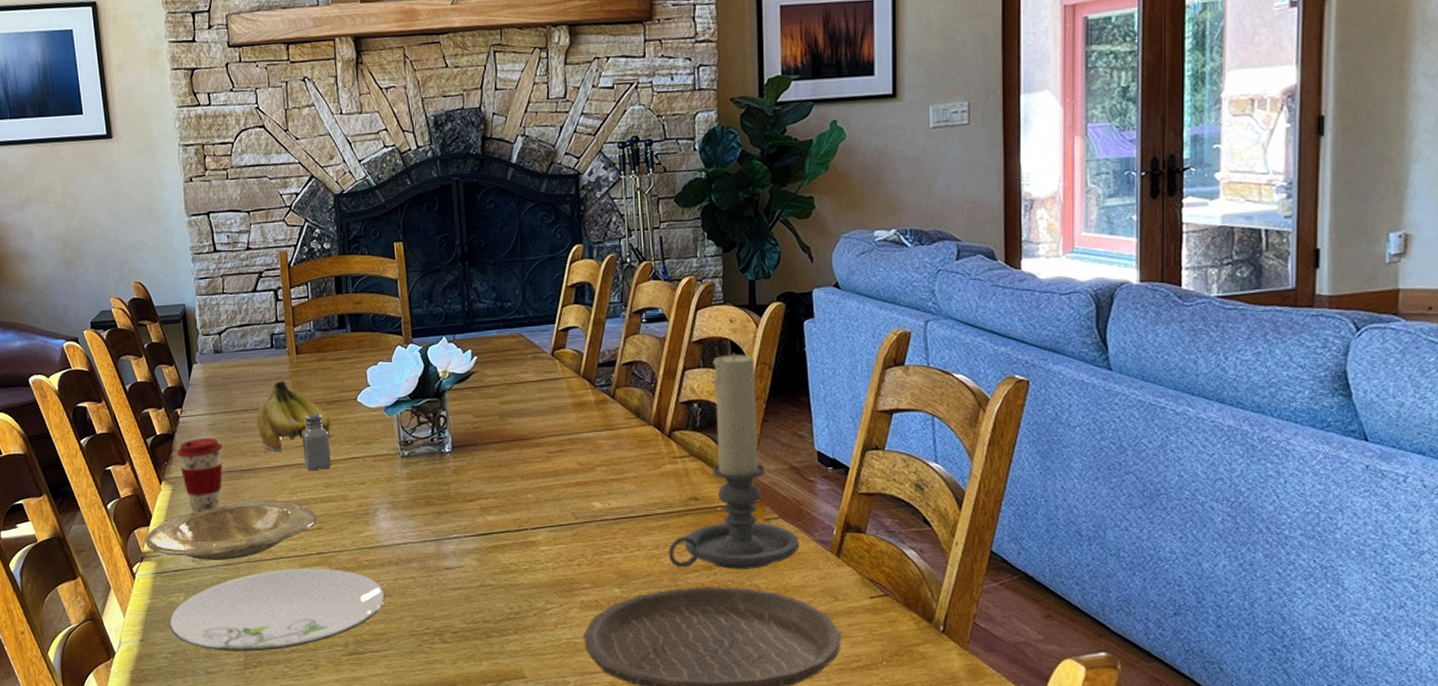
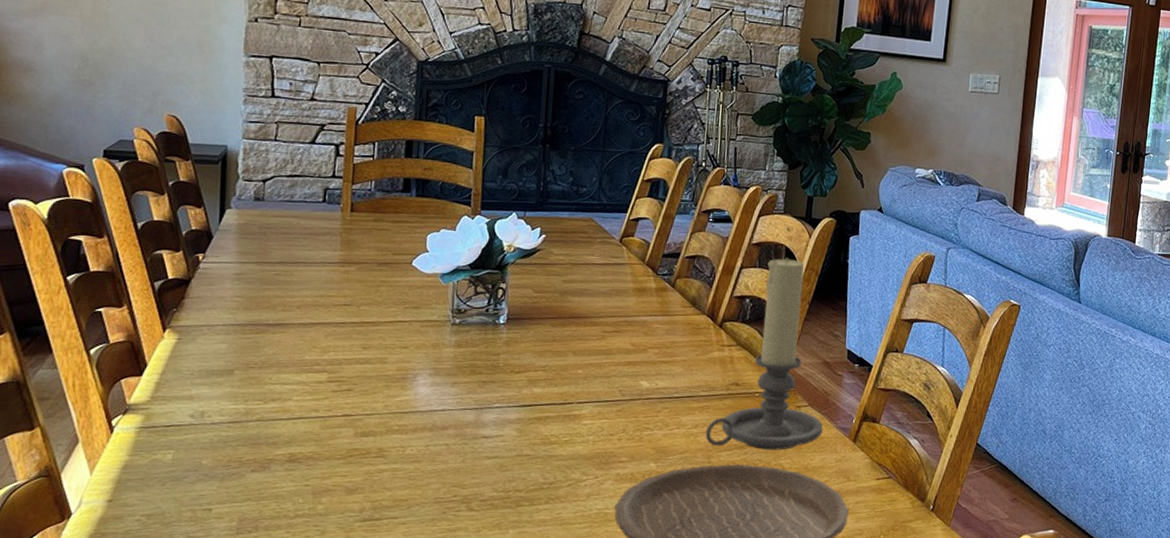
plate: present [145,501,317,560] -> none [133,357,349,418]
plate: present [169,569,386,652] -> none [149,430,414,516]
coffee cup: present [176,438,223,514] -> none [190,287,249,367]
fruit: present [256,380,334,451] -> none [293,236,381,308]
saltshaker: present [302,413,331,471] -> none [342,272,375,331]

